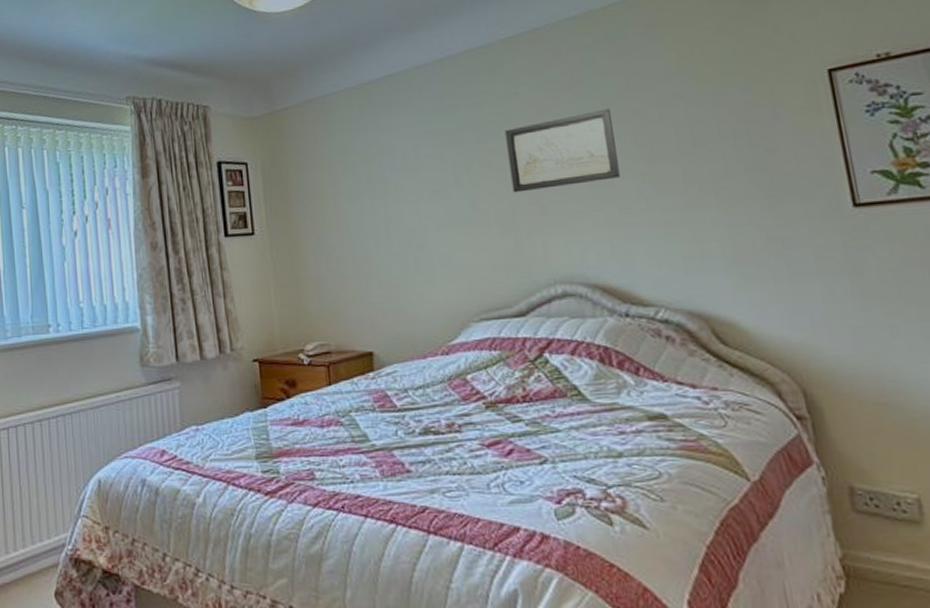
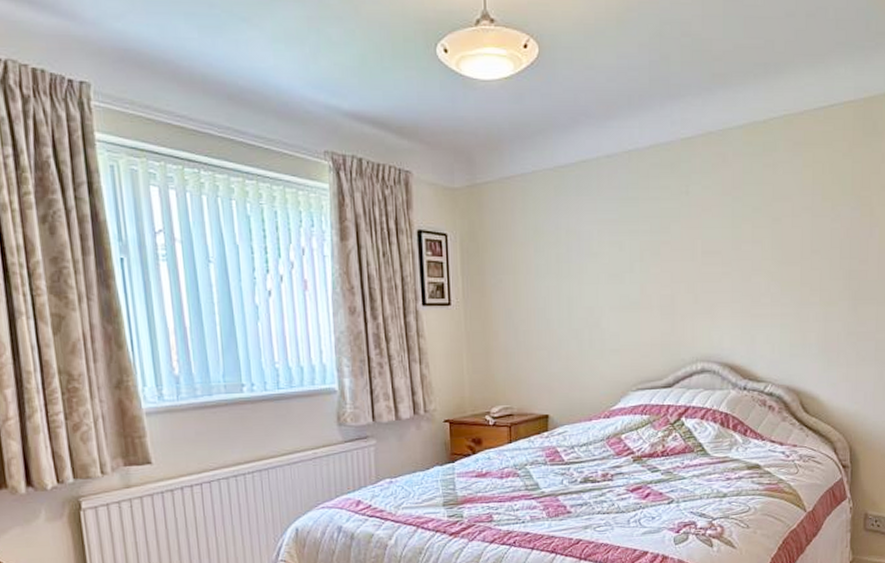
wall art: present [505,108,620,193] -> none [674,214,757,282]

